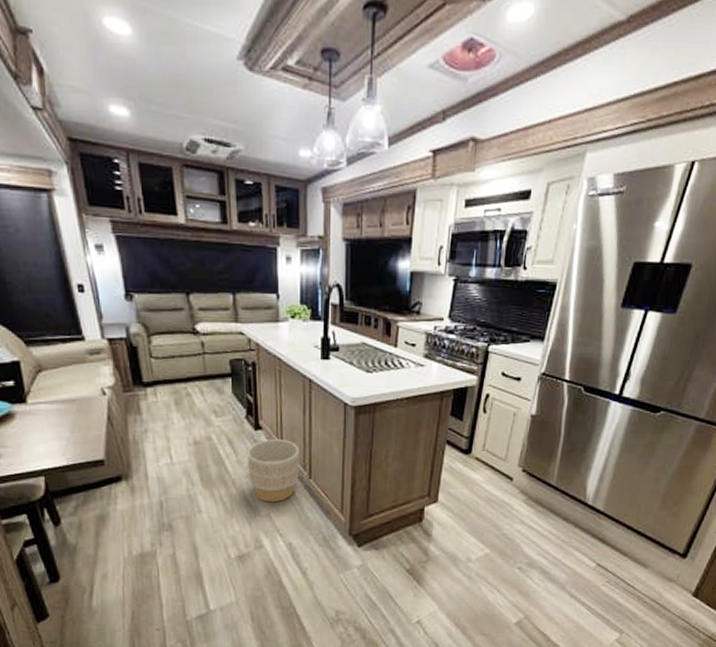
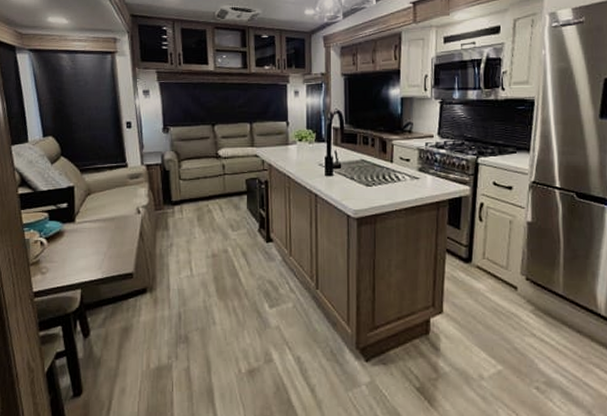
planter: present [247,438,299,503] -> none [259,250,307,314]

